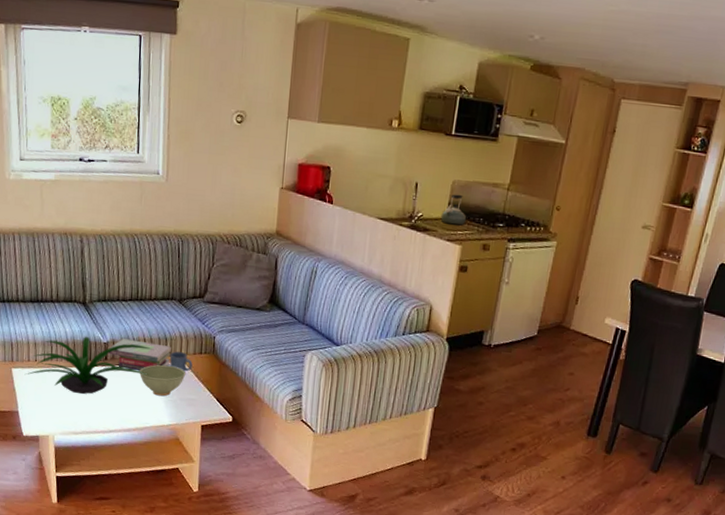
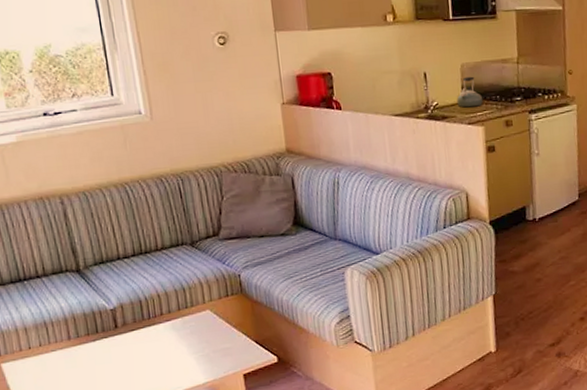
plant: present [26,337,153,394] -> none [19,302,171,374]
books: present [108,338,171,371] -> none [117,296,194,333]
bowl: present [139,364,186,397] -> none [158,316,215,354]
mug: present [169,351,193,373] -> none [191,299,221,322]

